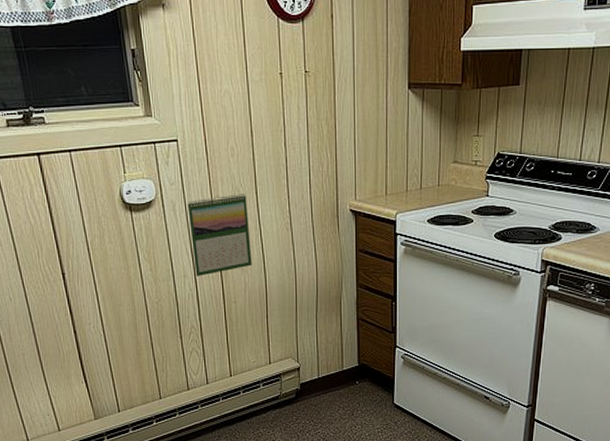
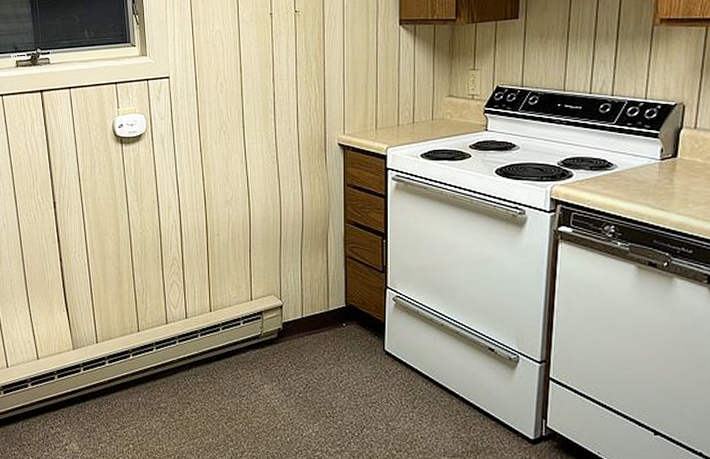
calendar: present [187,194,252,276] -> none [175,128,237,208]

